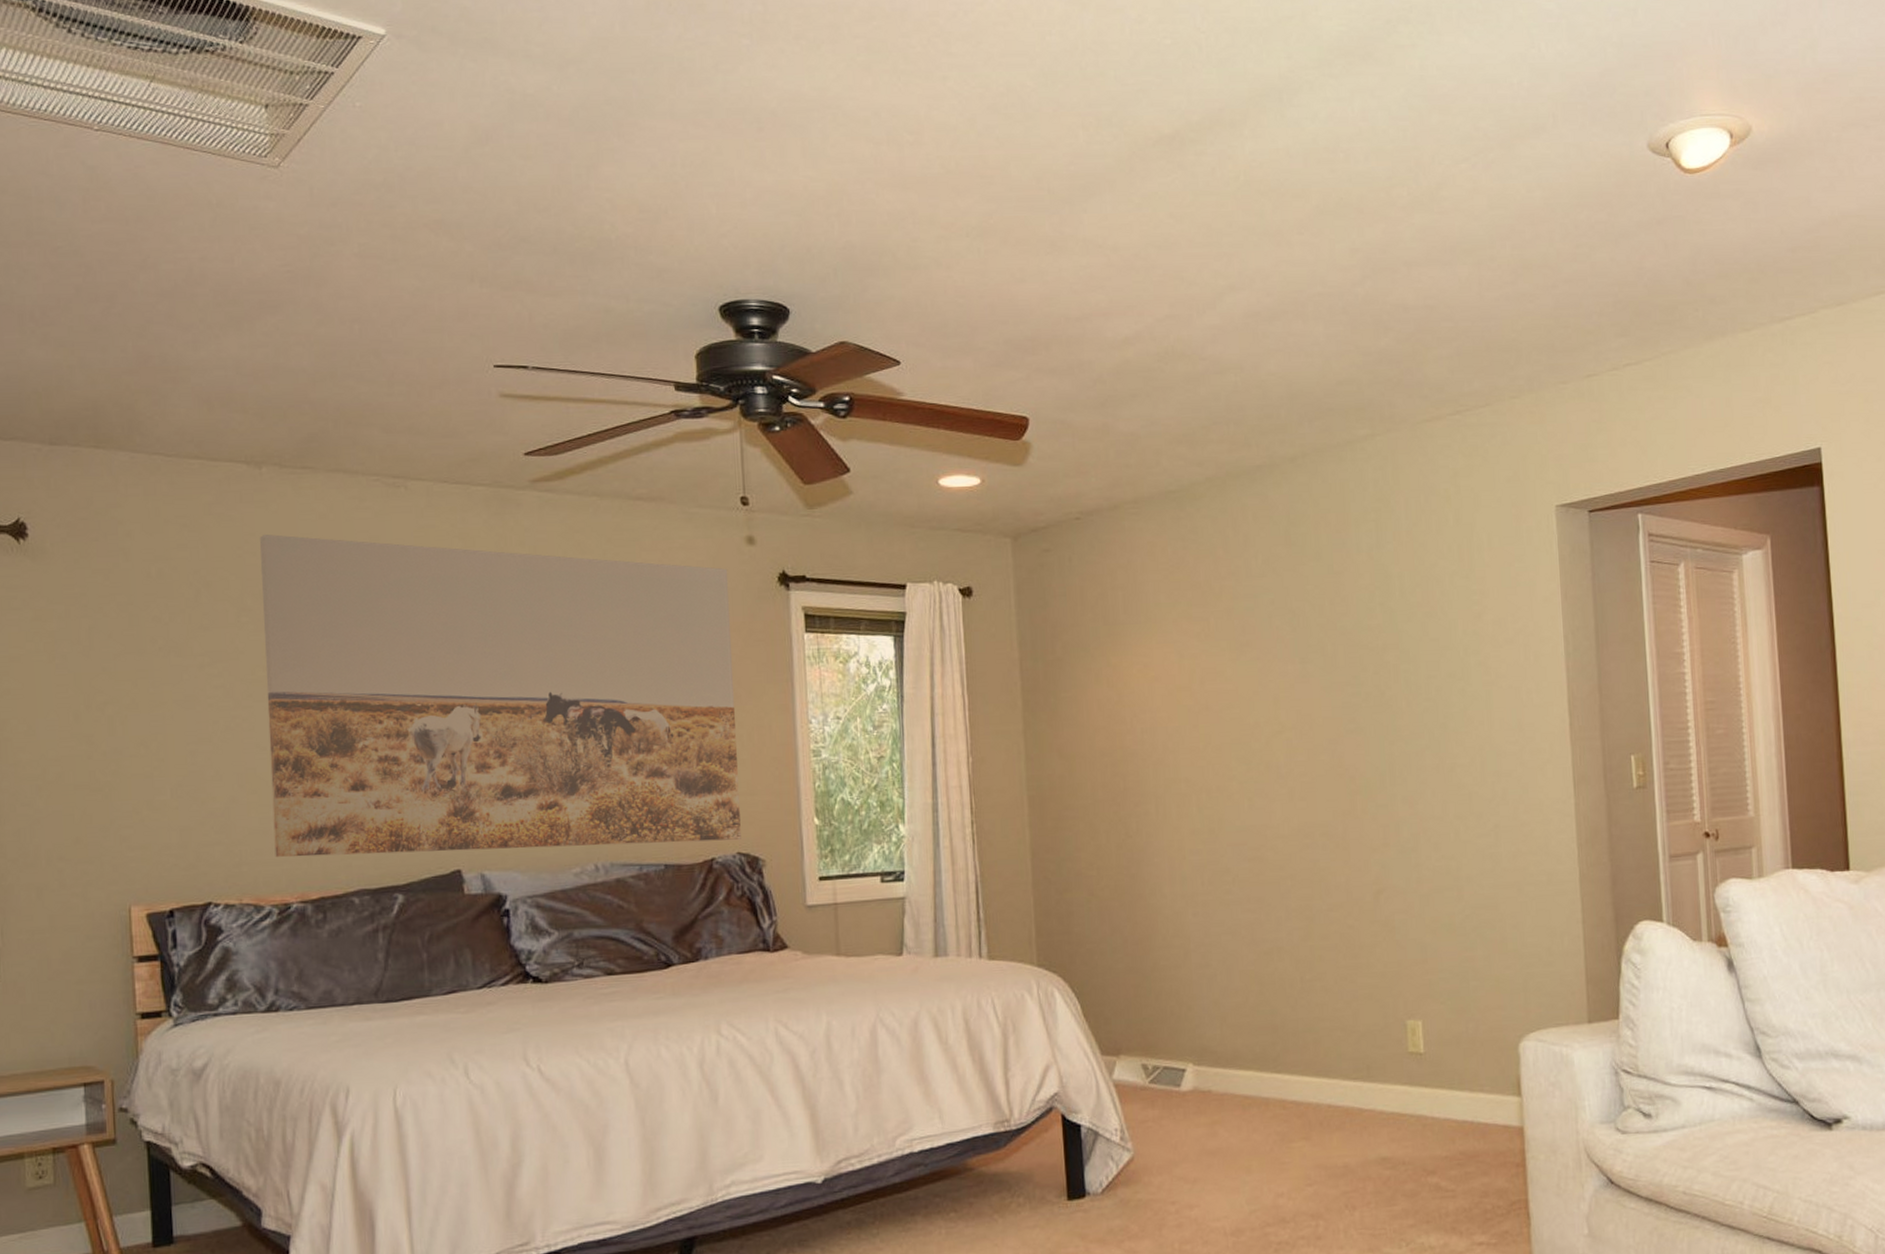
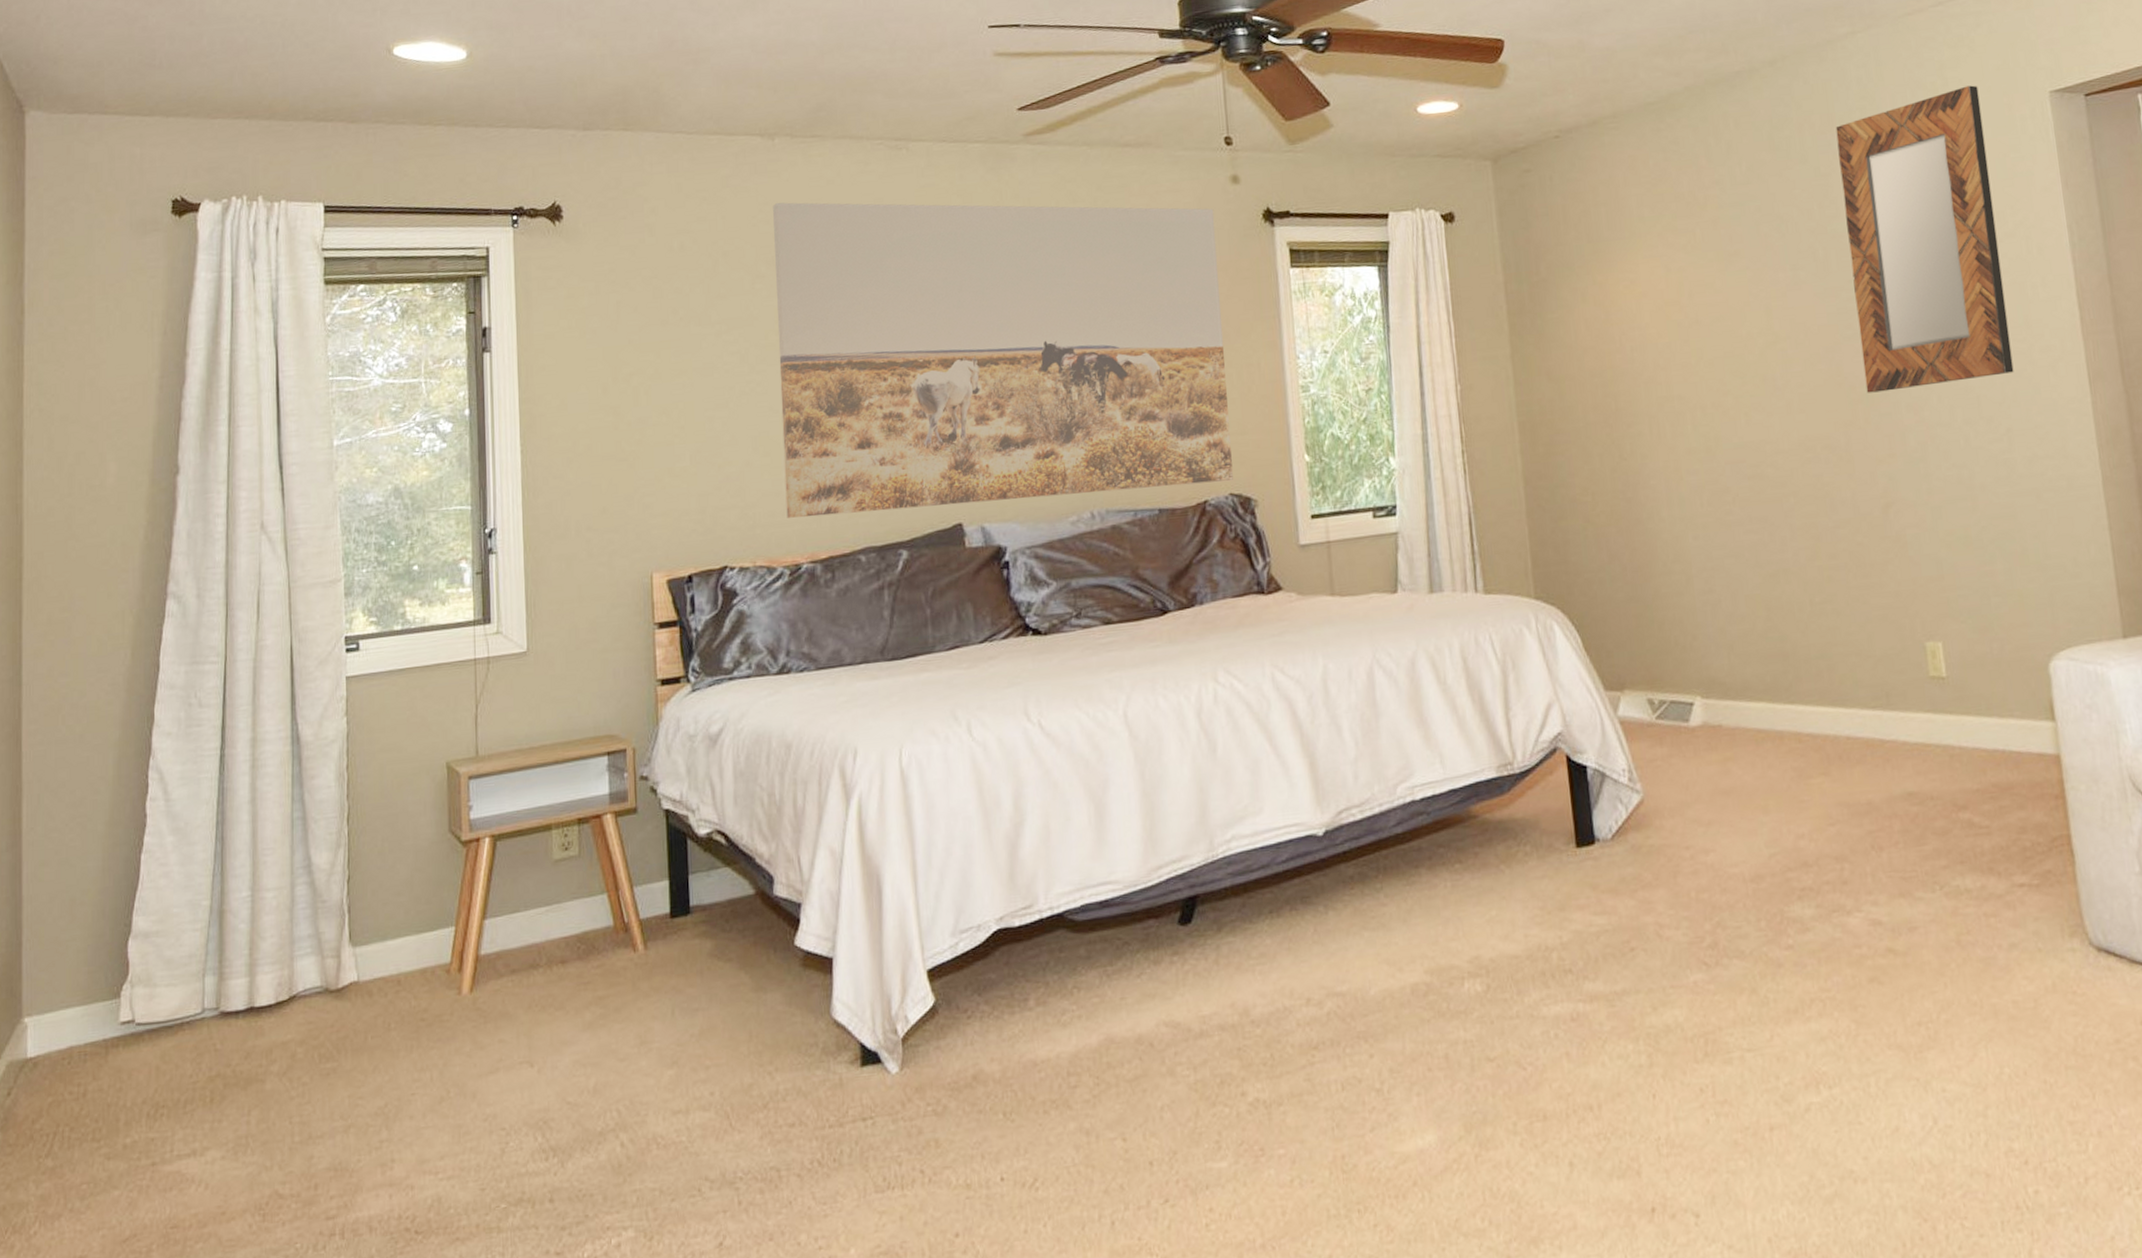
home mirror: none [1350,494,1505,785] -> present [1835,85,2014,393]

